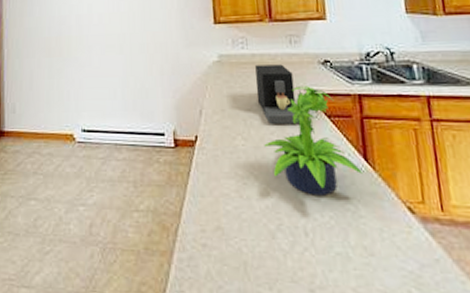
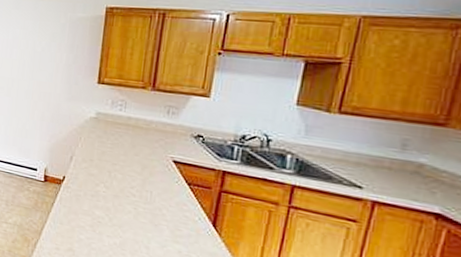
coffee maker: present [255,64,300,124] -> none [124,127,164,185]
potted plant: present [264,86,363,196] -> none [123,153,209,247]

